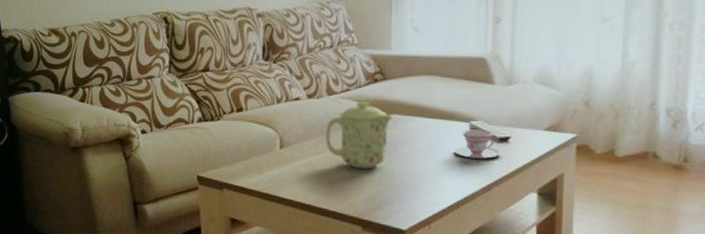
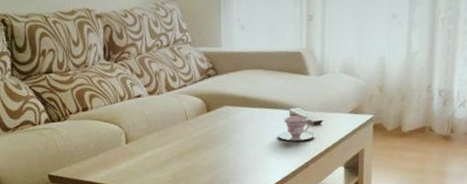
mug: present [325,101,394,169] -> none [166,95,226,158]

